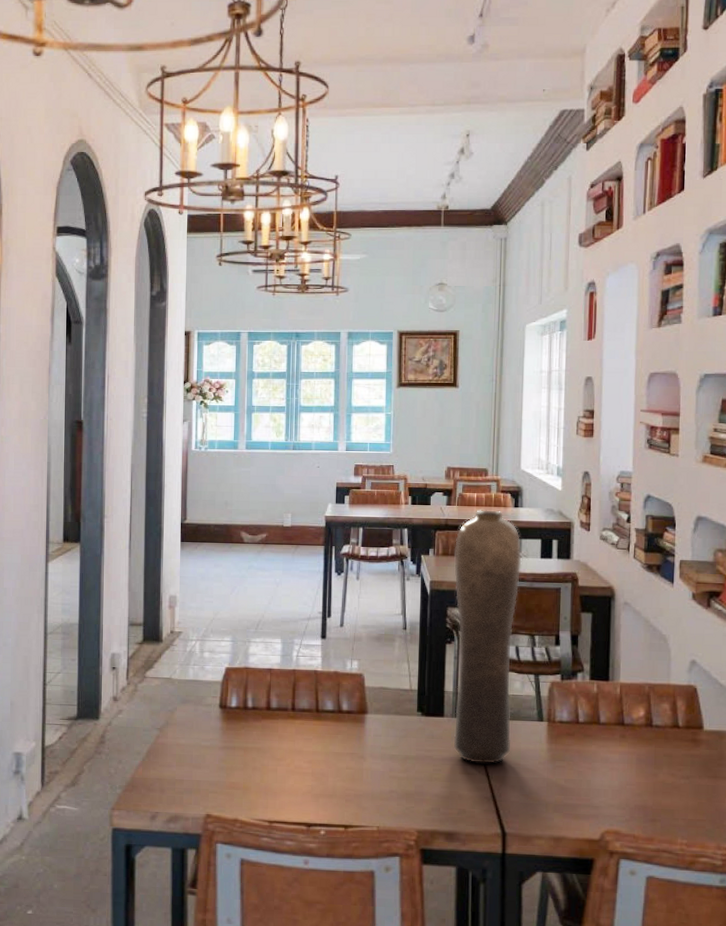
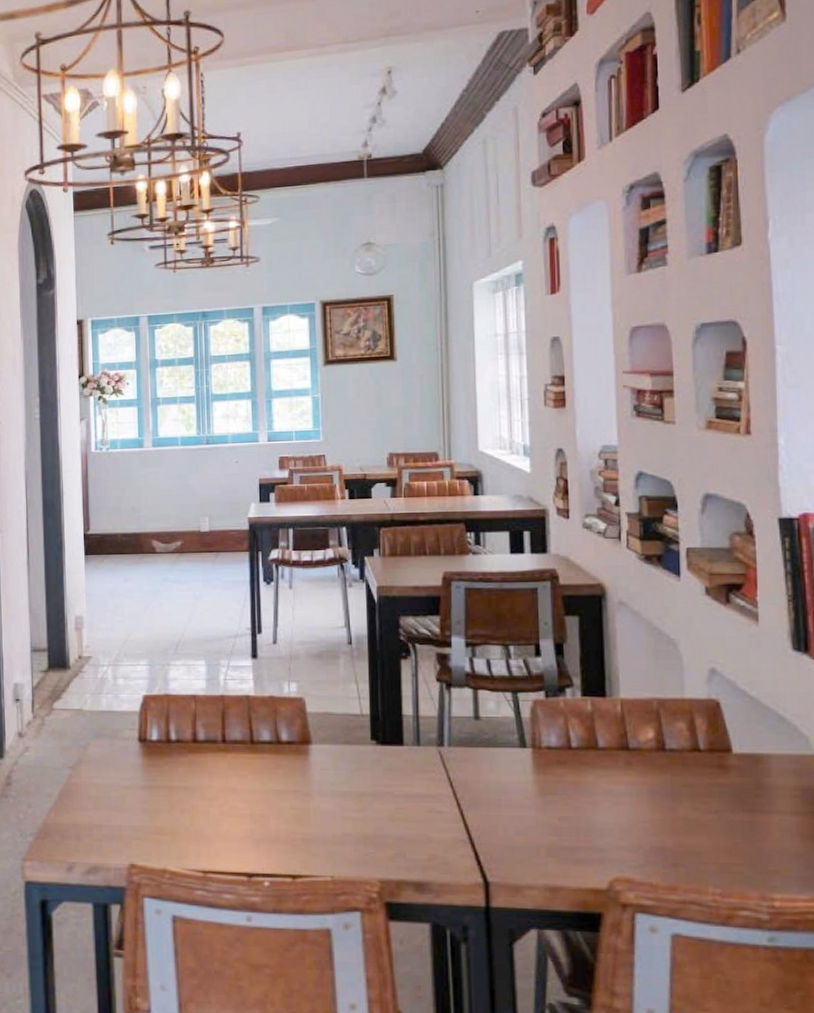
vase: present [453,510,522,764] -> none [404,500,488,800]

